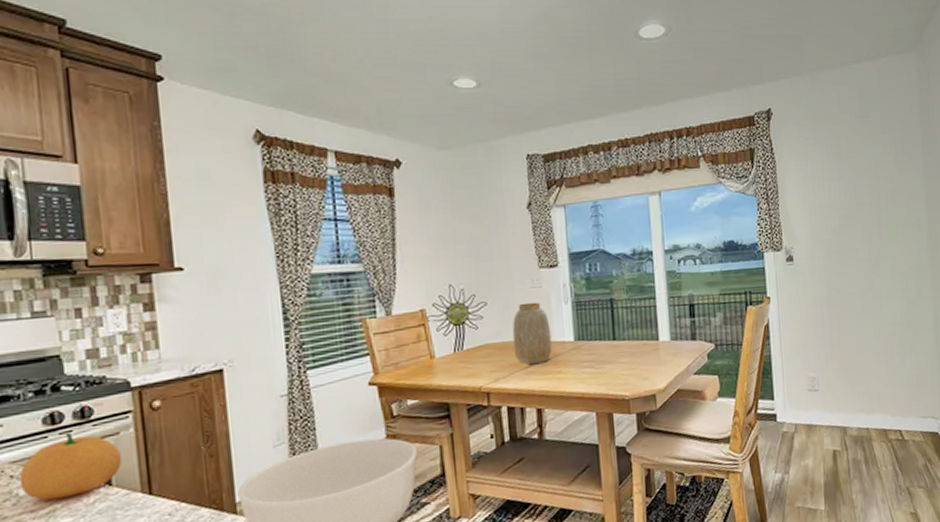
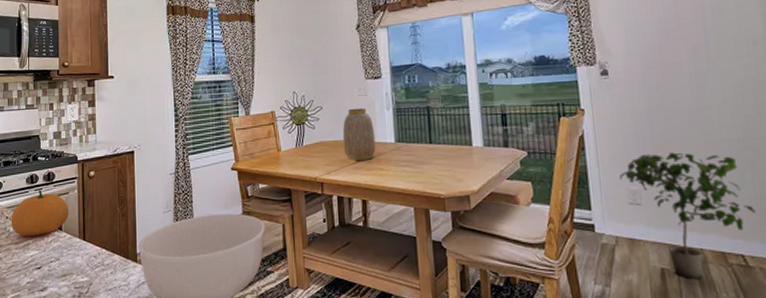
potted plant: none [800,337,912,458] -> present [620,152,756,280]

